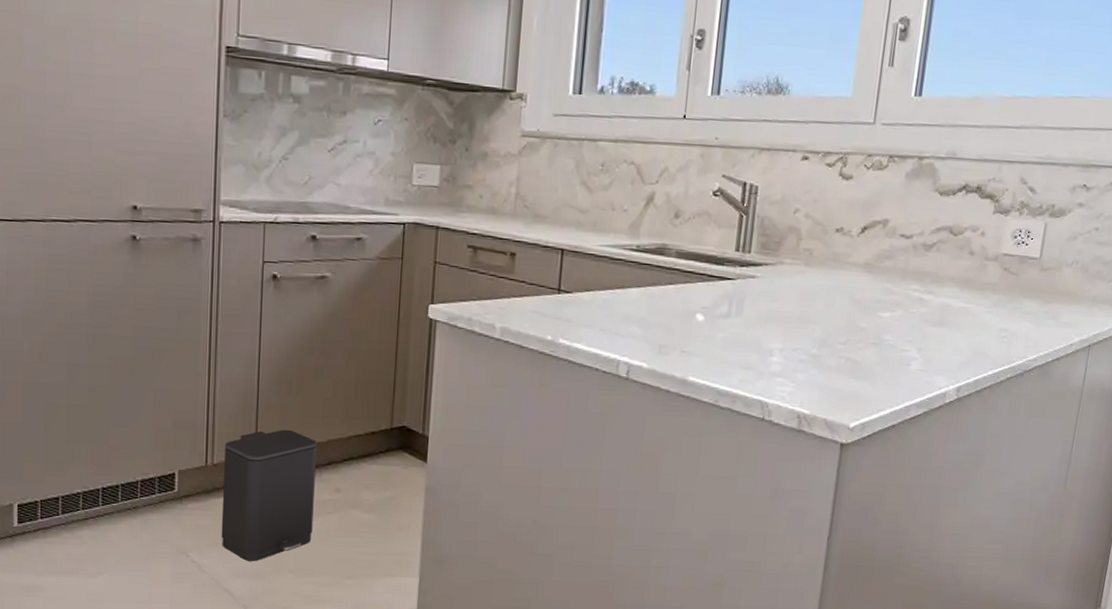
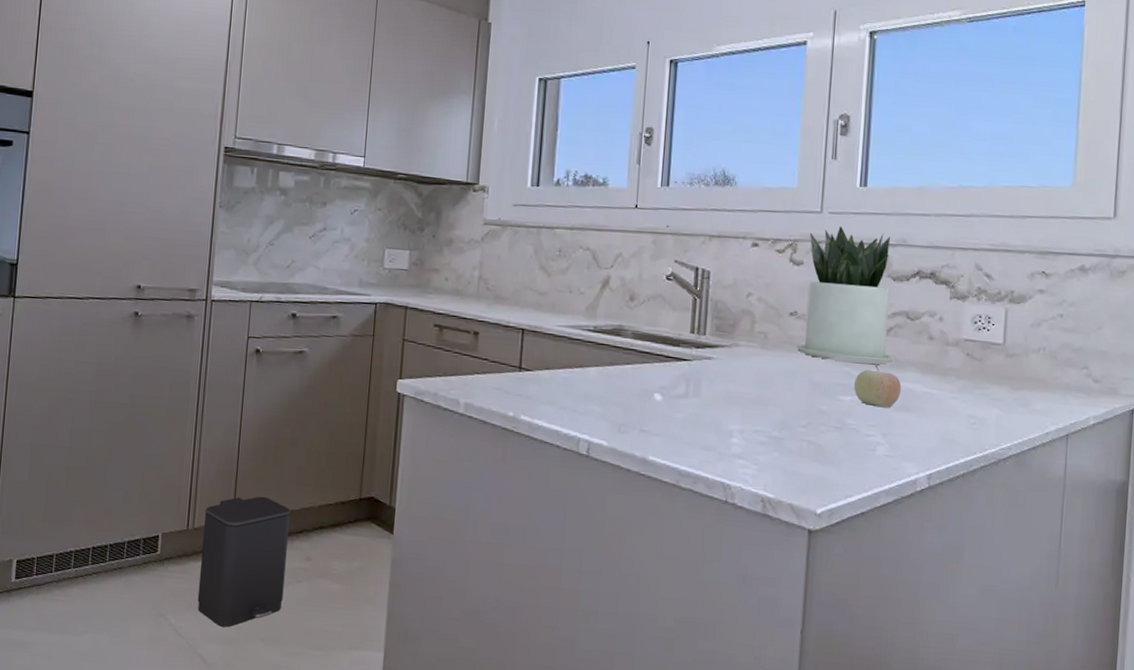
planter: none [839,138,942,281] -> present [795,226,895,365]
fruit: none [893,280,940,324] -> present [854,364,902,408]

